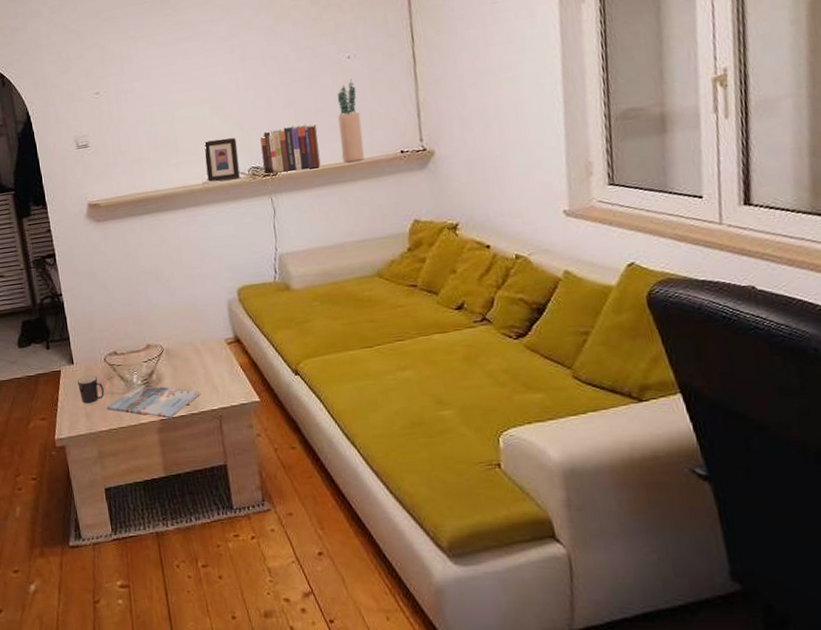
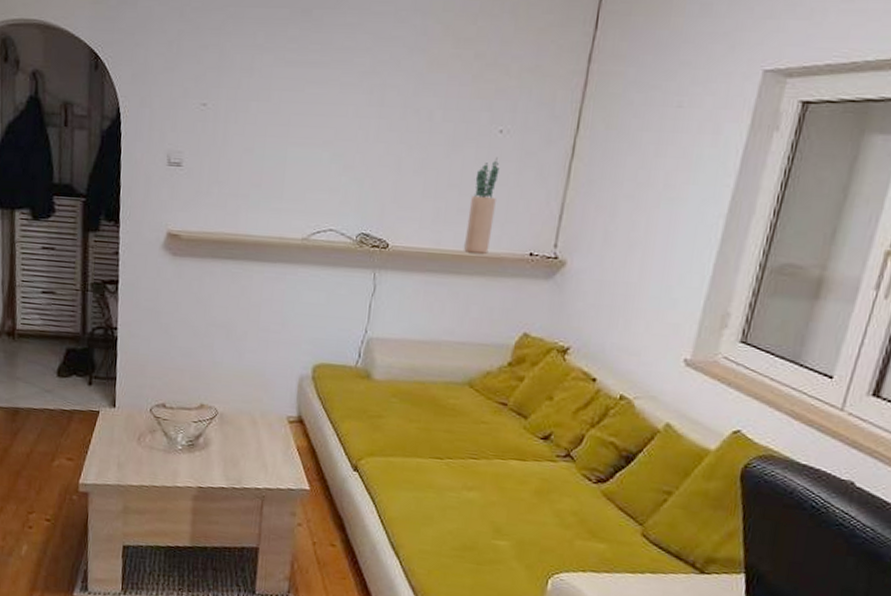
mug: present [76,375,105,406] -> none [115,422,144,456]
magazine: present [107,384,201,419] -> none [142,444,248,488]
picture frame: present [204,138,240,182] -> none [308,191,352,243]
books: present [260,125,321,175] -> none [374,196,444,251]

